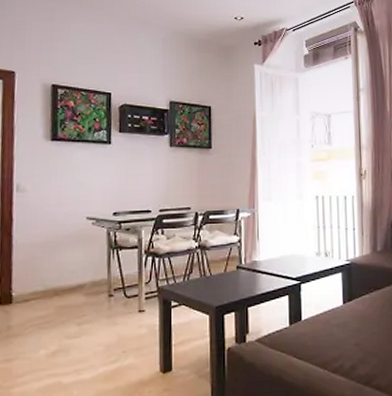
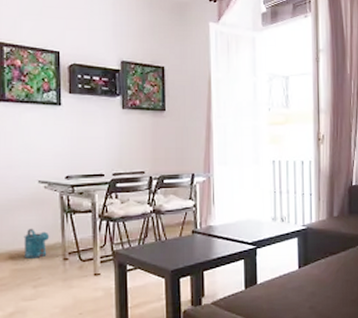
watering can: none [69,264,96,295] -> present [24,228,50,259]

